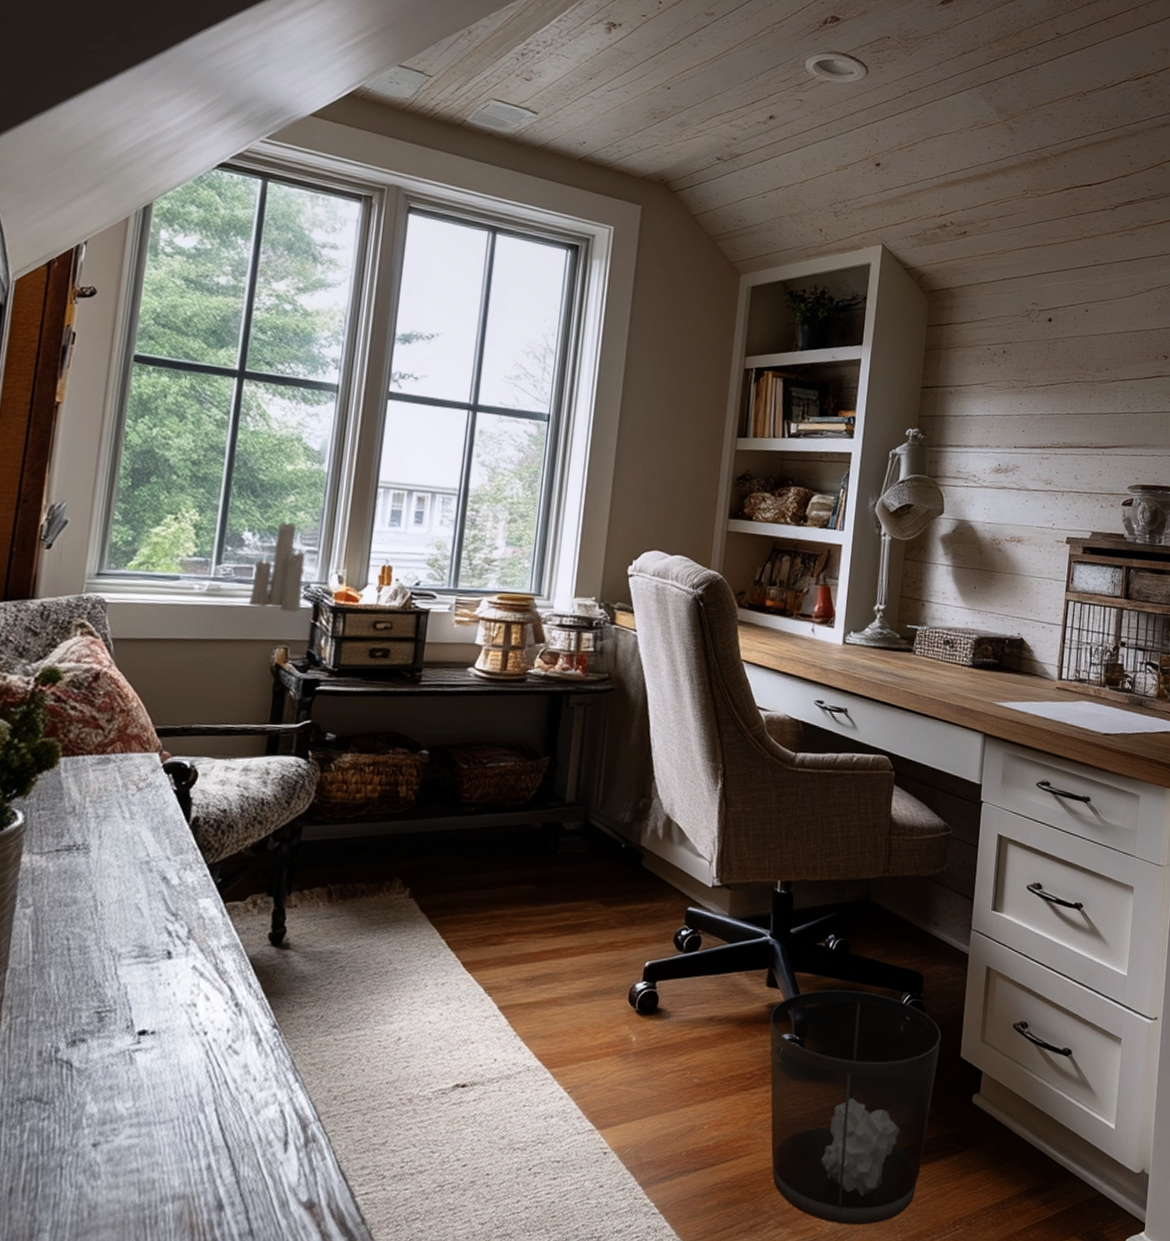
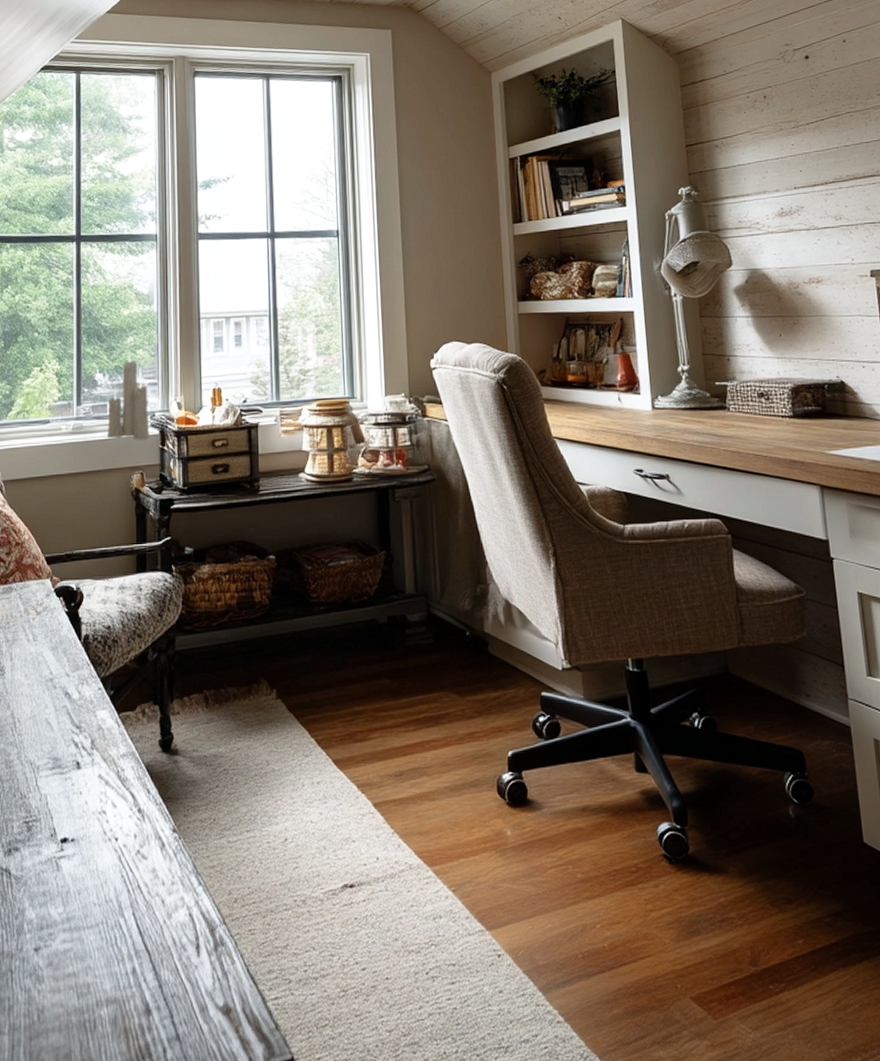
waste bin: present [770,989,941,1225] -> none [645,772,843,1037]

